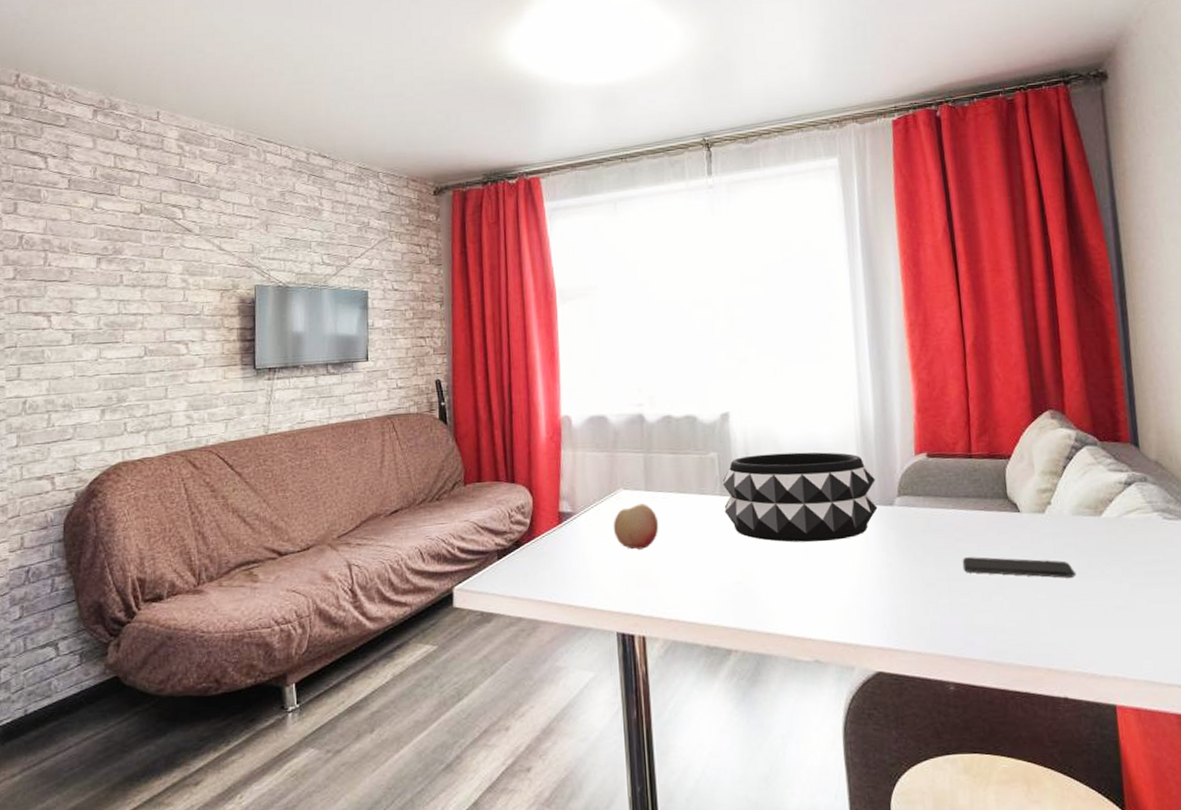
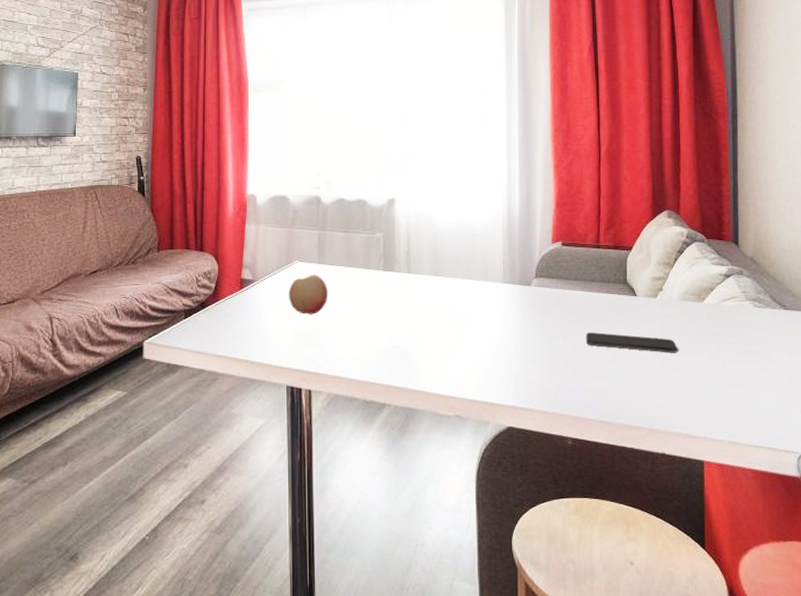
decorative bowl: present [722,452,878,543] -> none [386,236,517,315]

